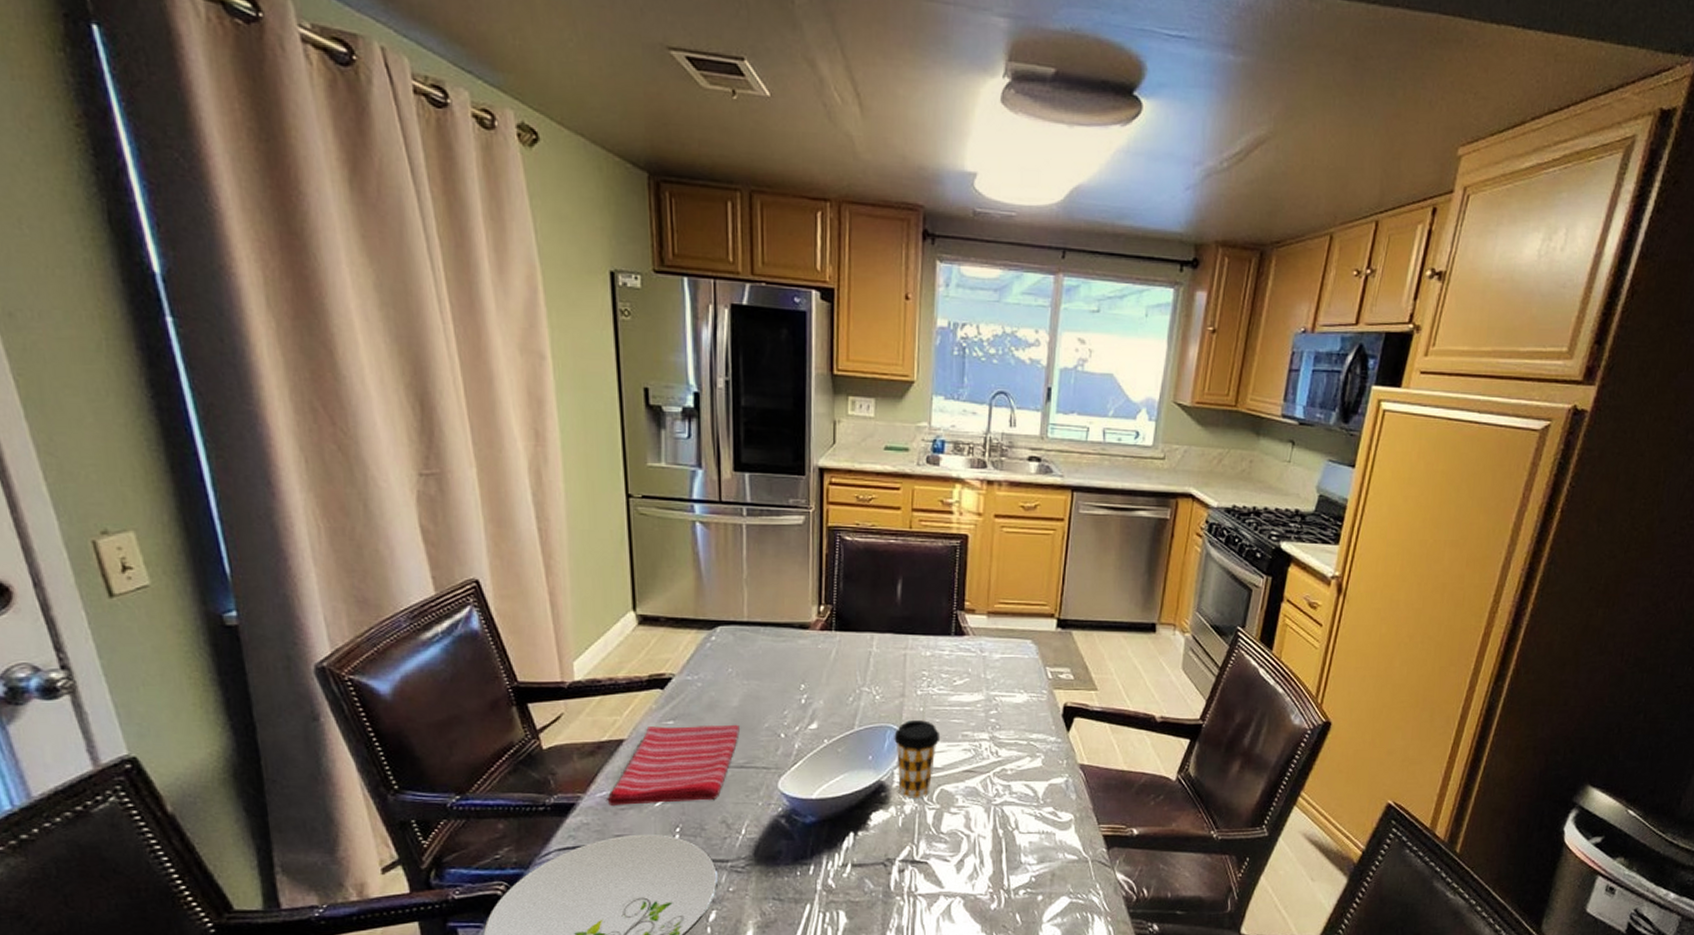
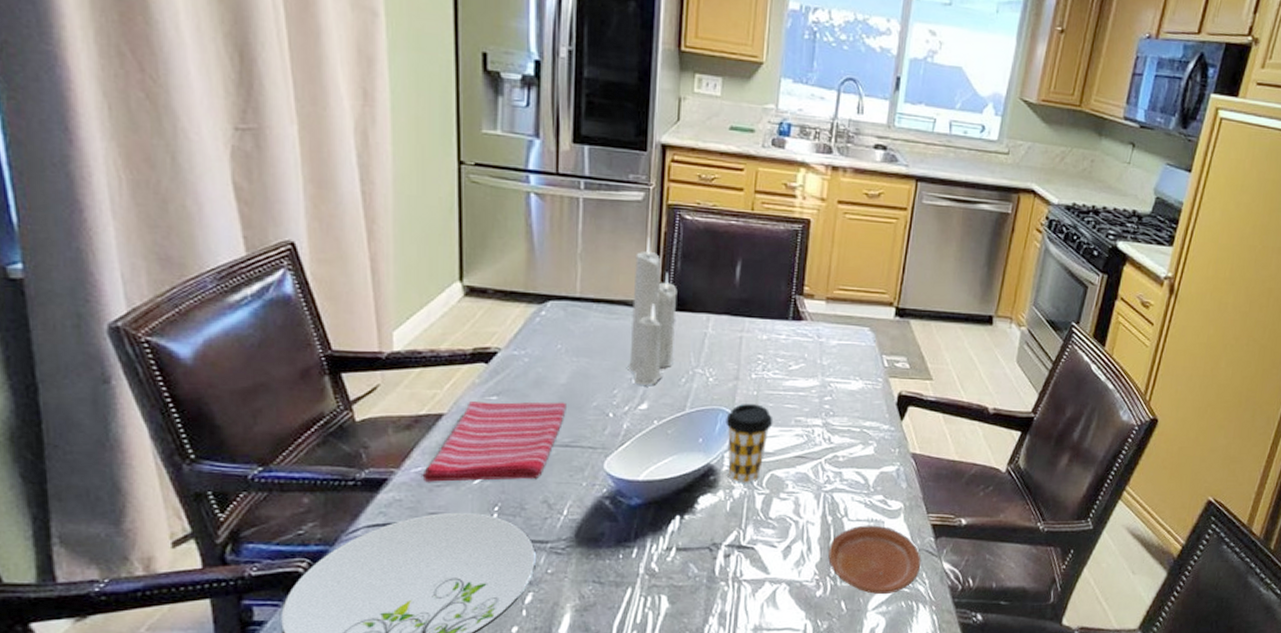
candle: none [796,560,842,705] -> present [628,237,678,385]
plate: none [1001,837,1095,907] -> present [828,525,922,595]

